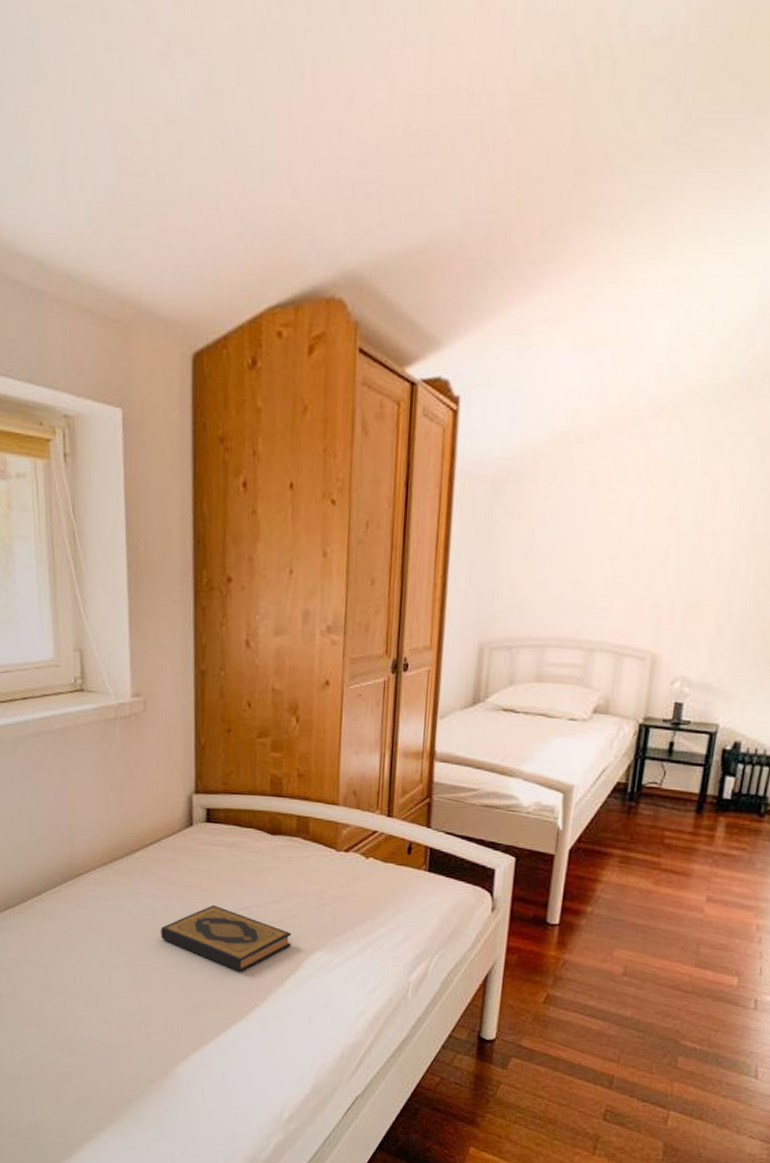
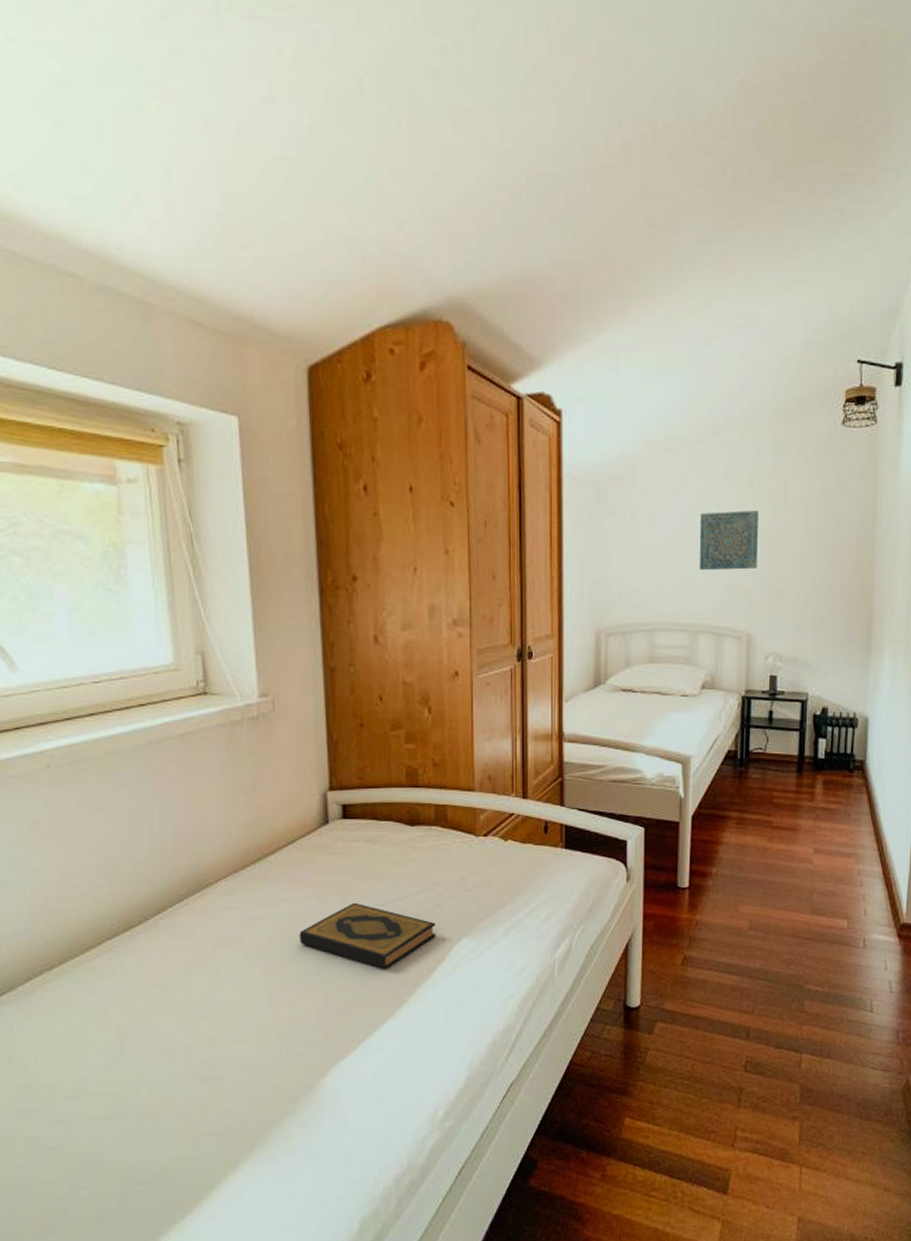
wall art: none [602,513,680,581] -> present [699,510,758,571]

